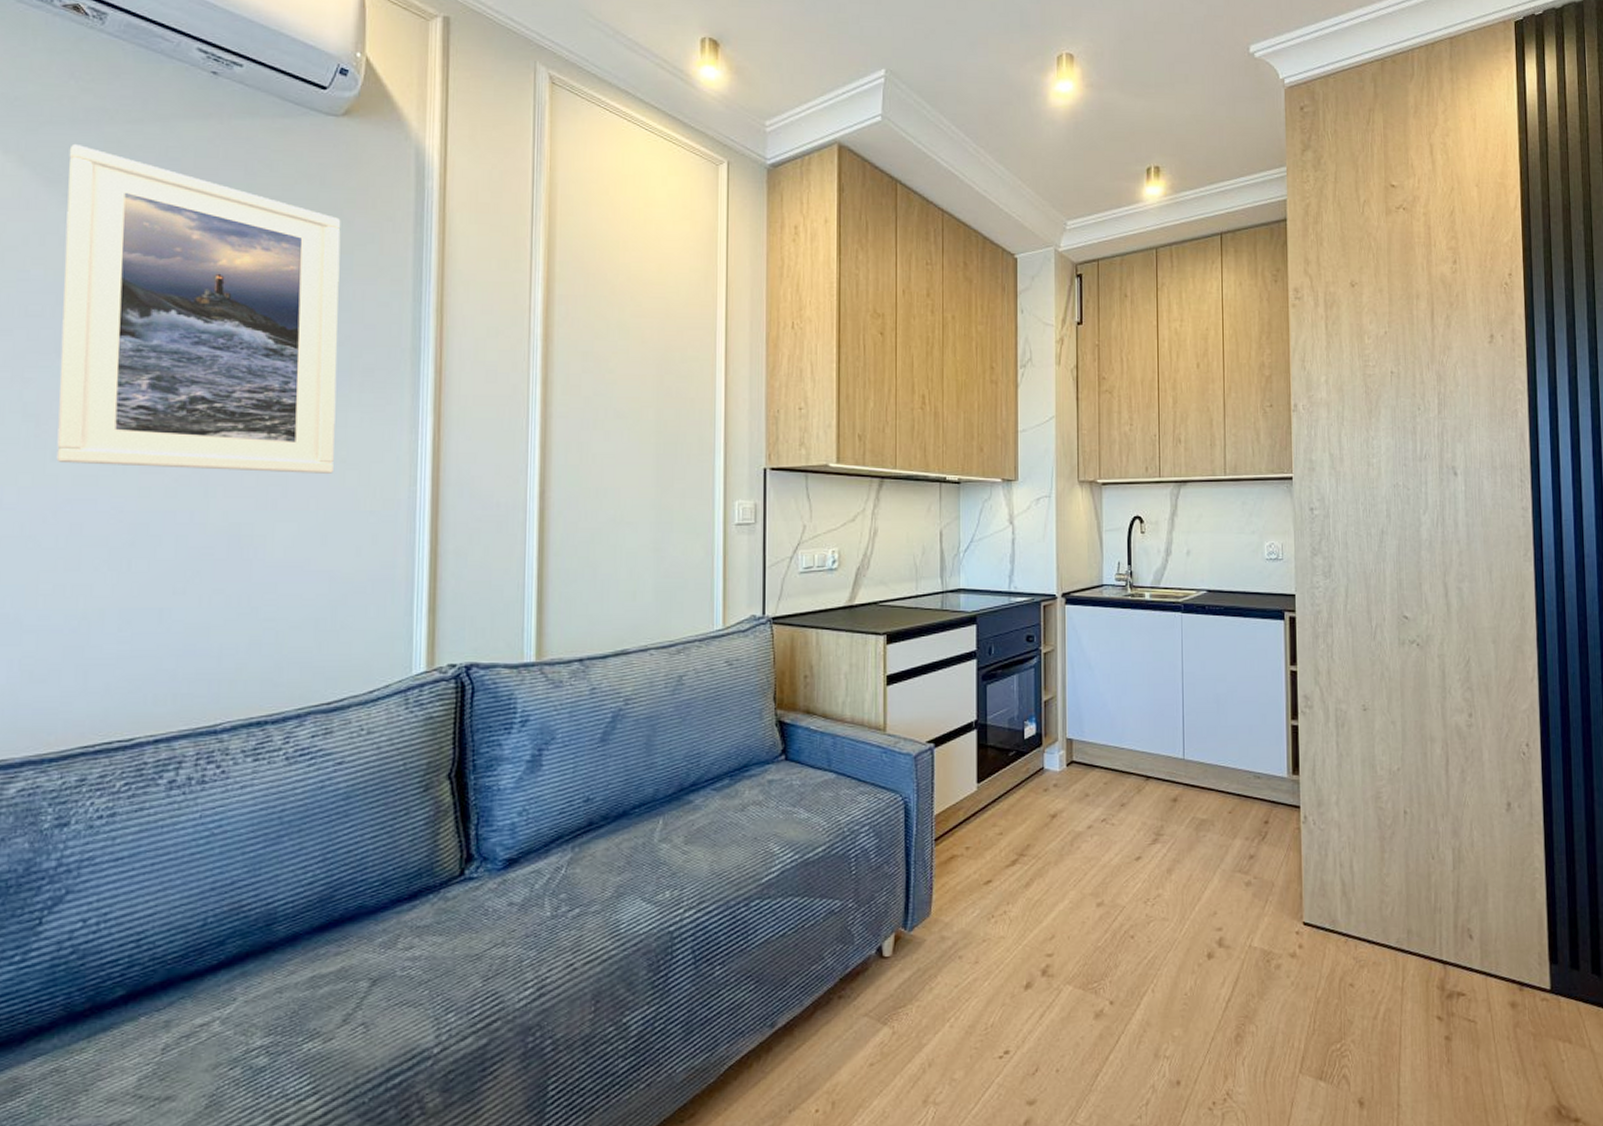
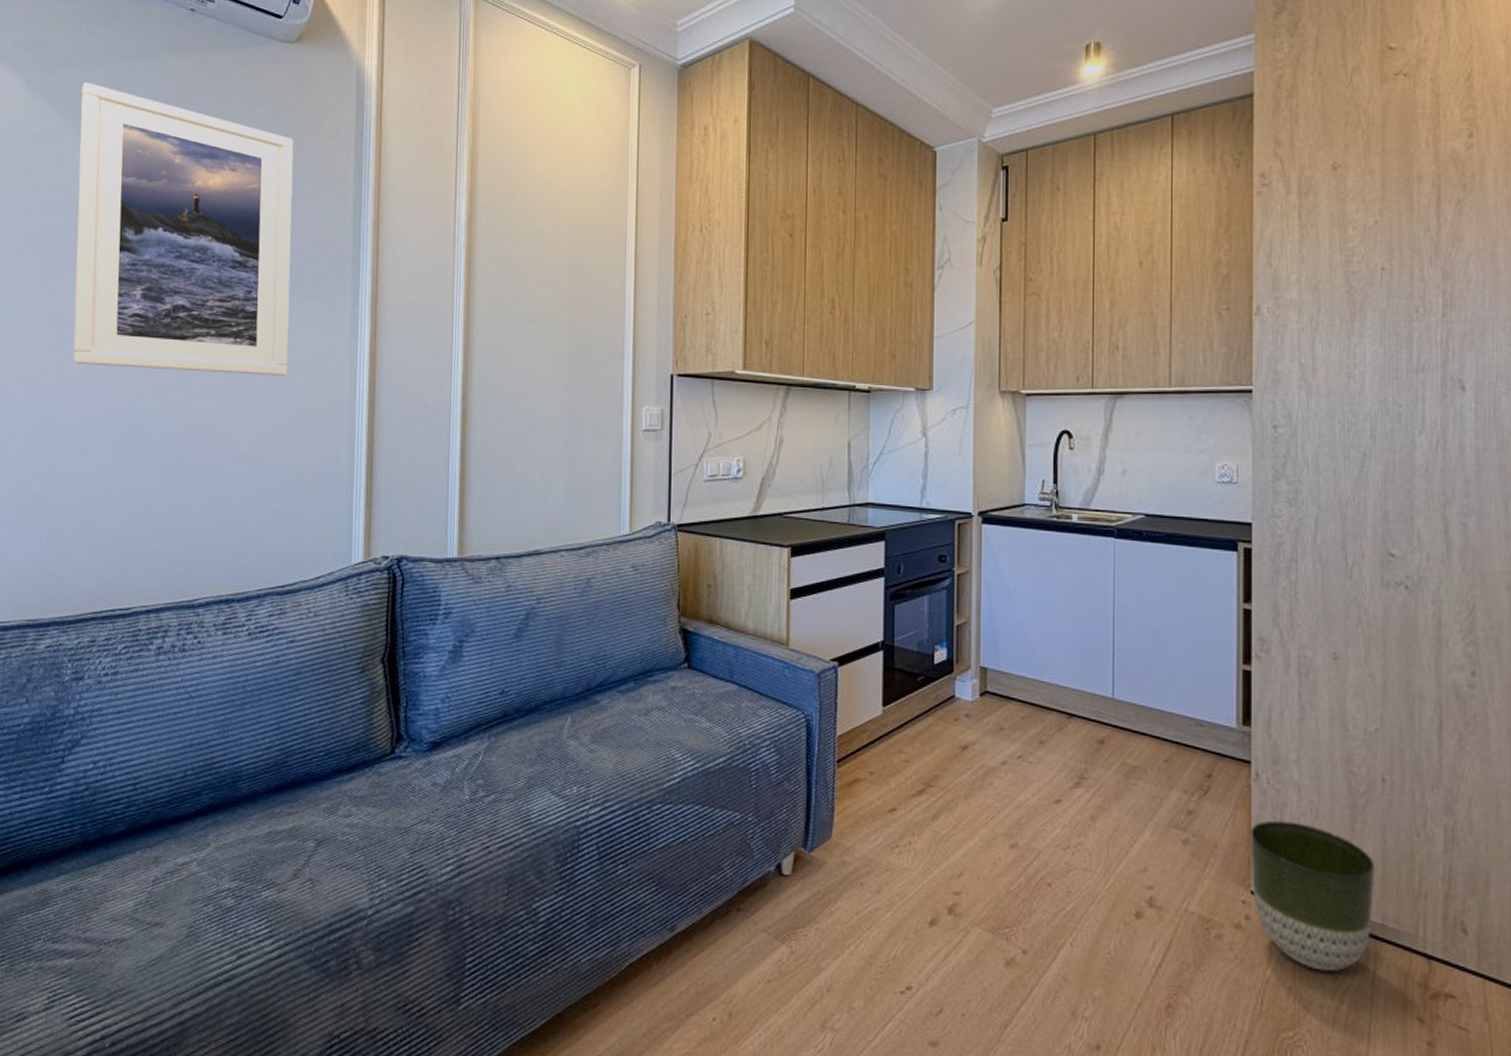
planter: none [1301,856,1401,987] -> present [1250,820,1375,972]

